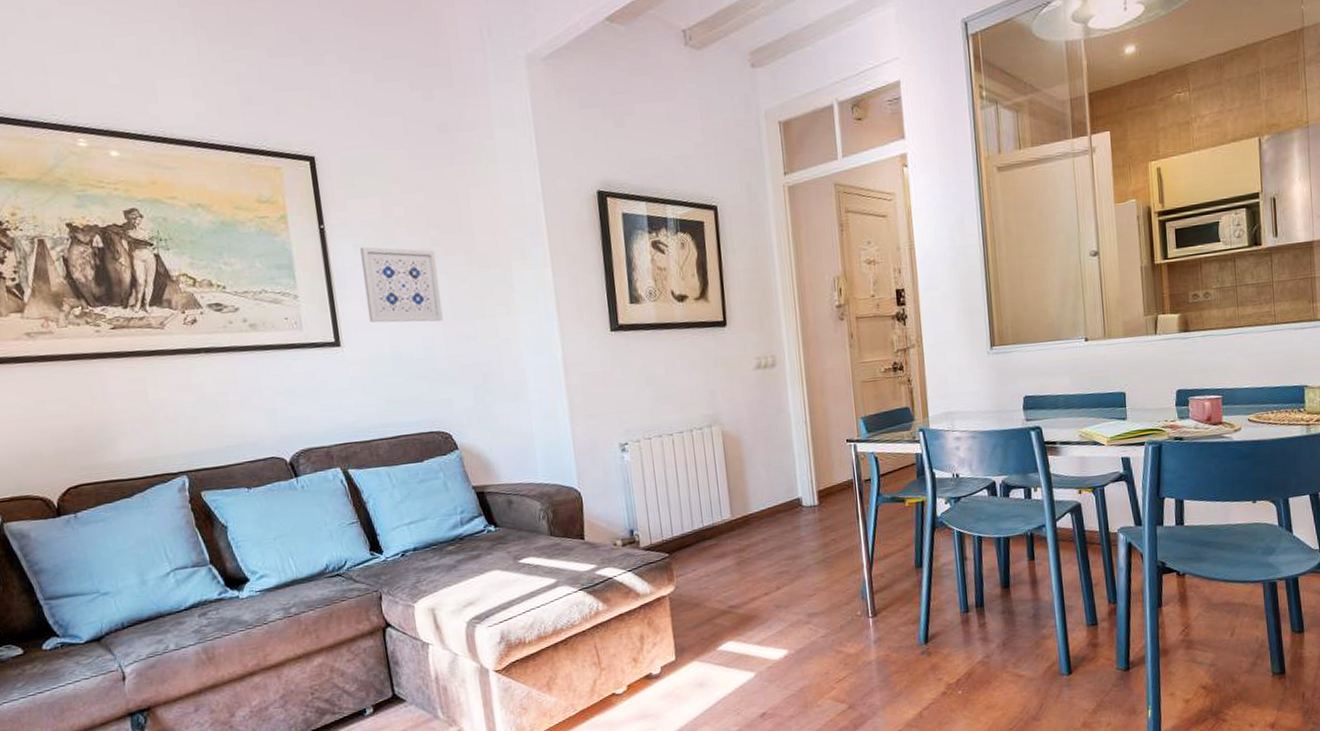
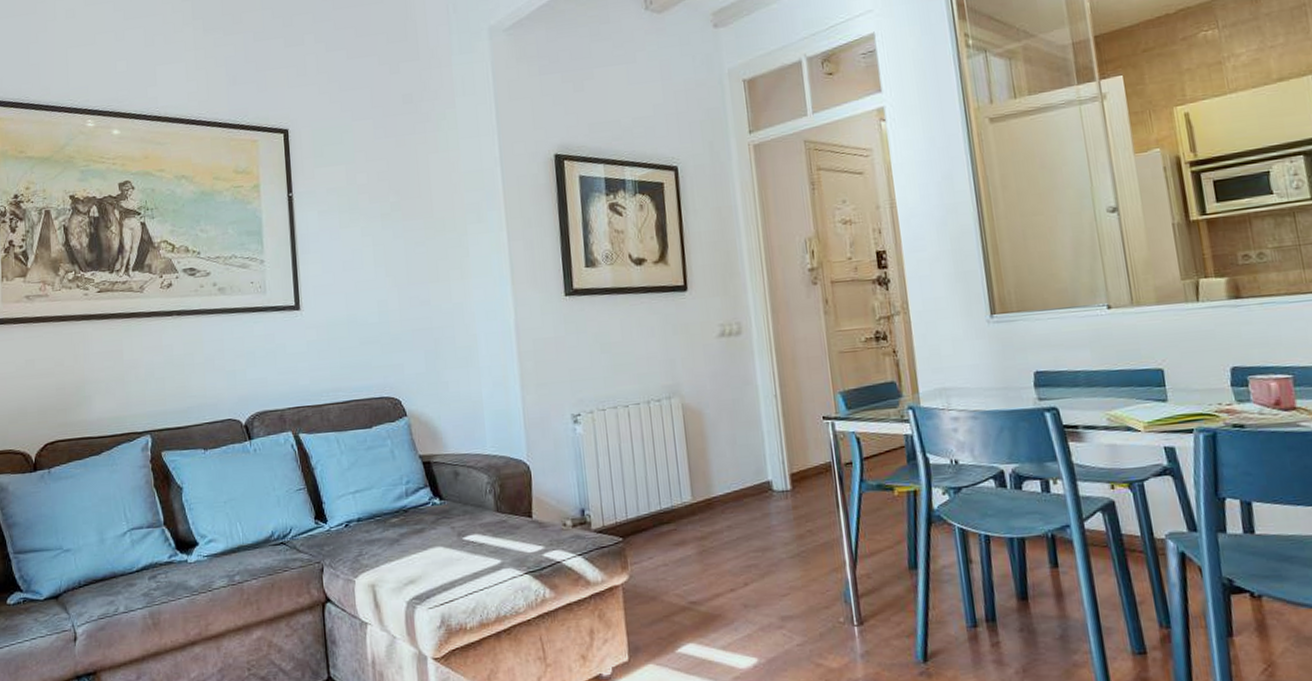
wall art: present [360,246,443,323] -> none [324,213,398,287]

